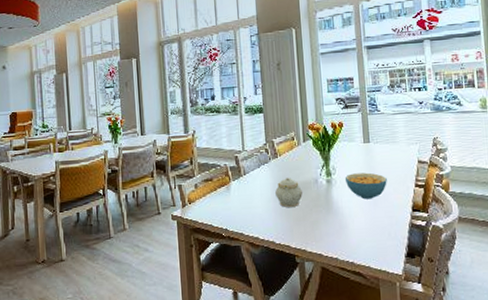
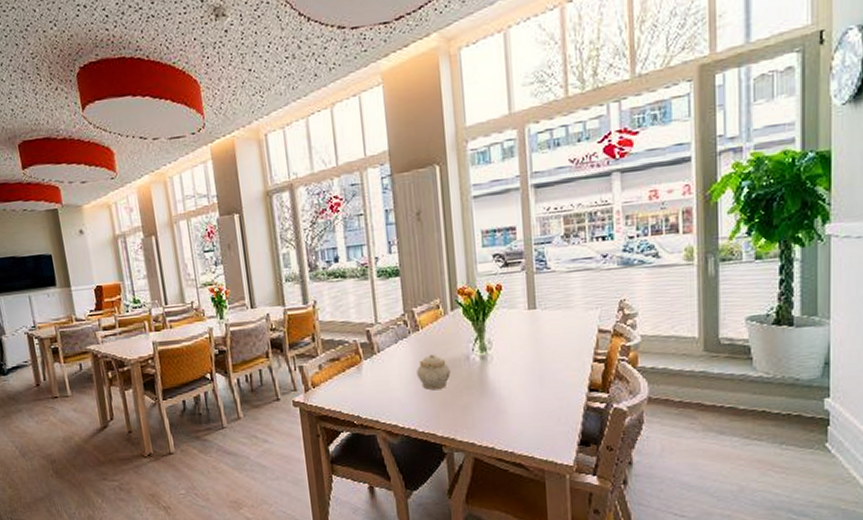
cereal bowl: present [344,172,387,200] -> none [503,346,558,379]

